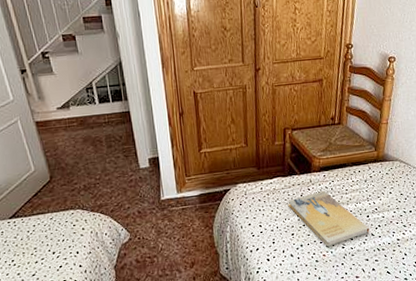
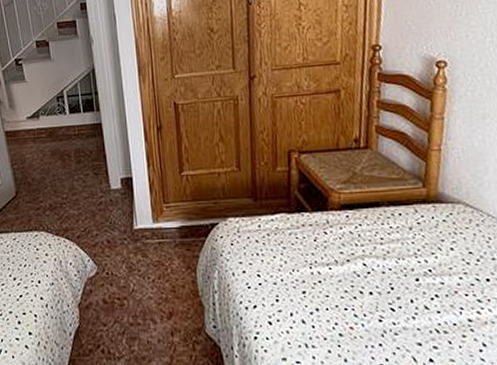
book: present [288,191,370,247] -> none [296,237,421,317]

